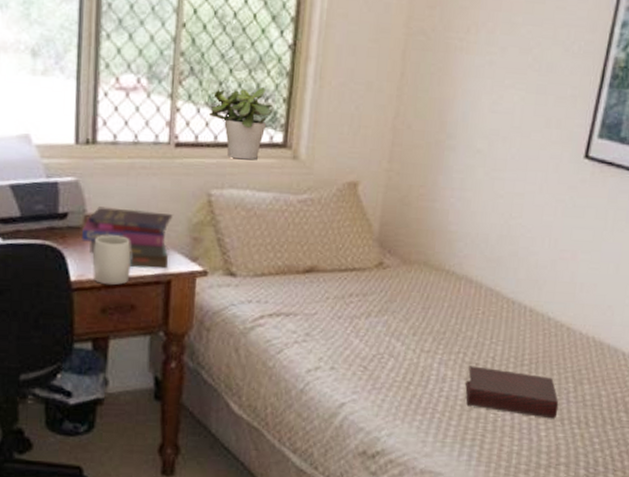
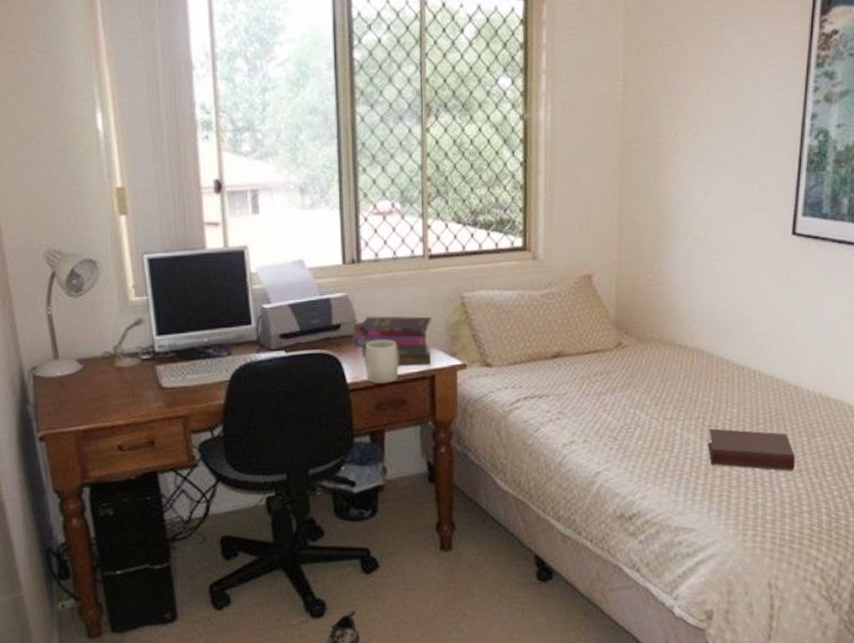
potted plant: present [208,86,272,160] -> none [455,200,511,264]

